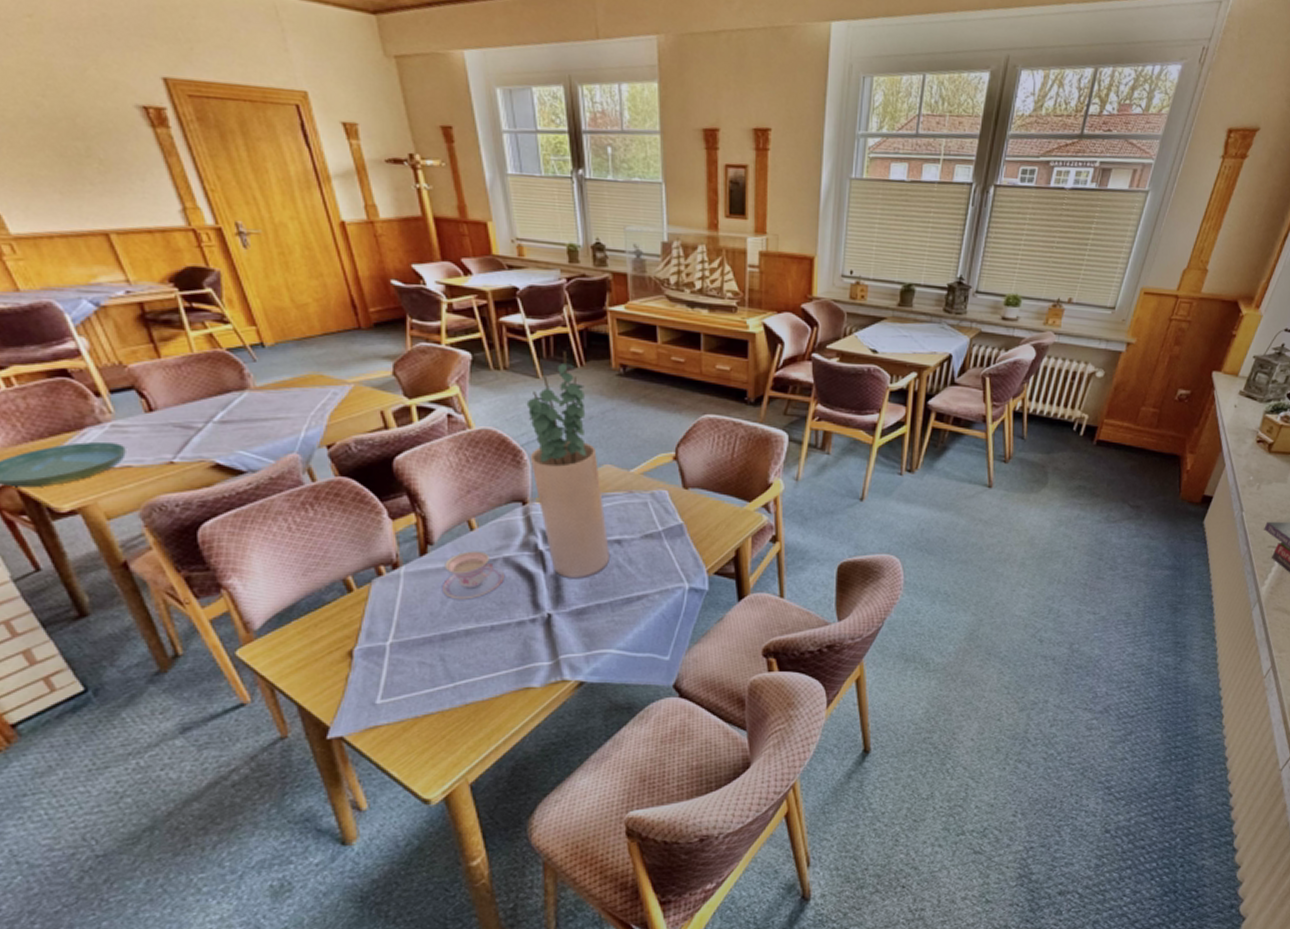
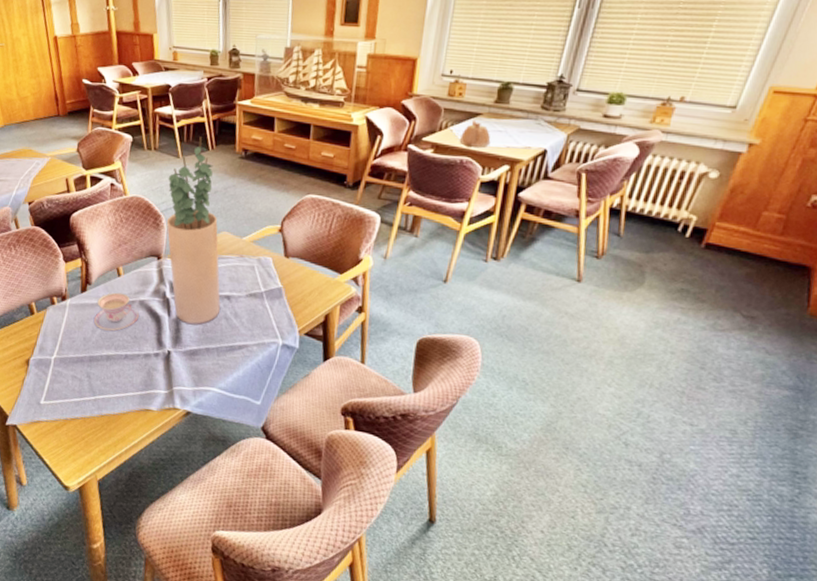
teapot: none [865,325,897,355] -> present [459,120,491,149]

